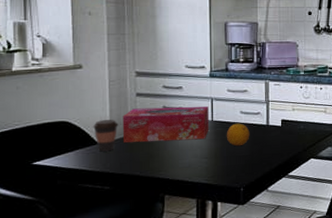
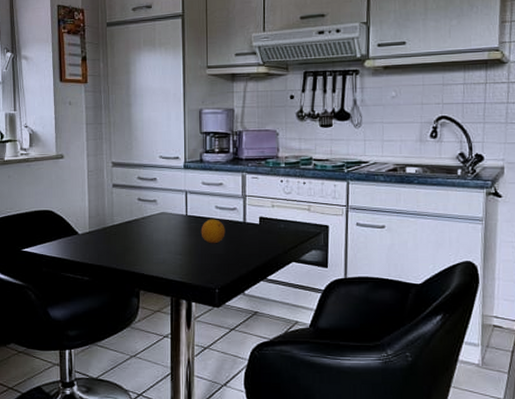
coffee cup: present [92,120,119,152] -> none [73,210,97,242]
tissue box: present [122,106,210,143] -> none [100,199,184,235]

